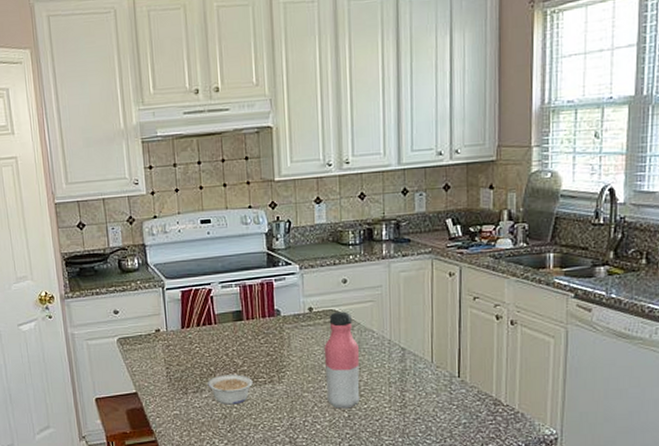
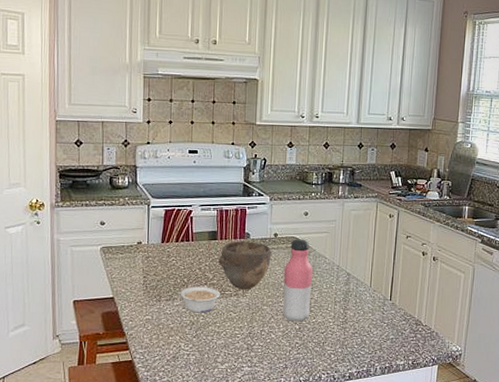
bowl: none [246,318,309,376] -> present [218,240,273,290]

